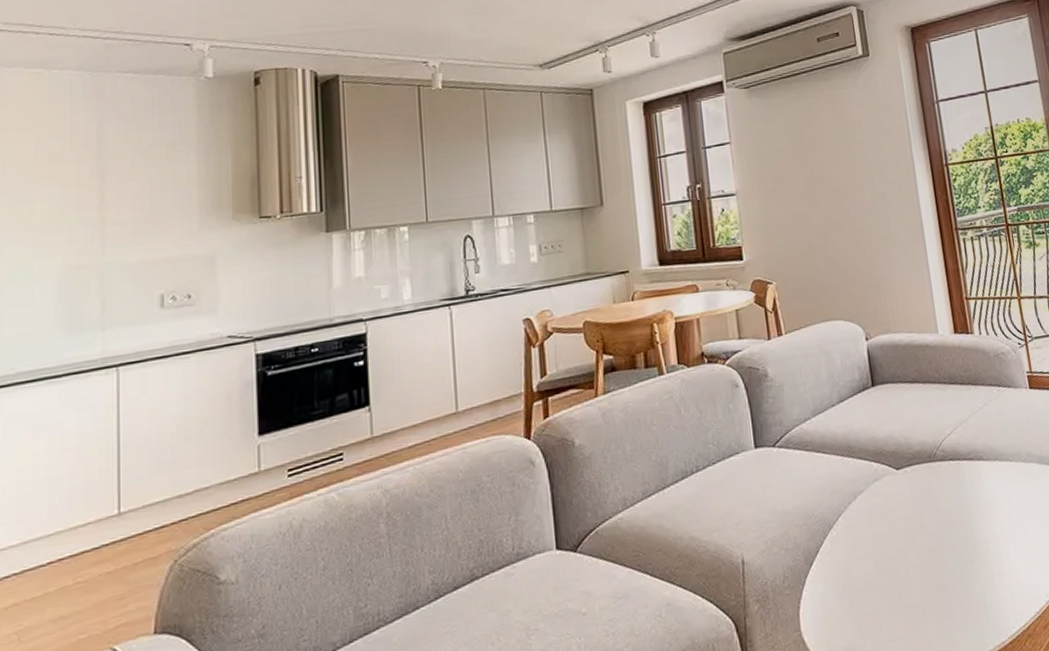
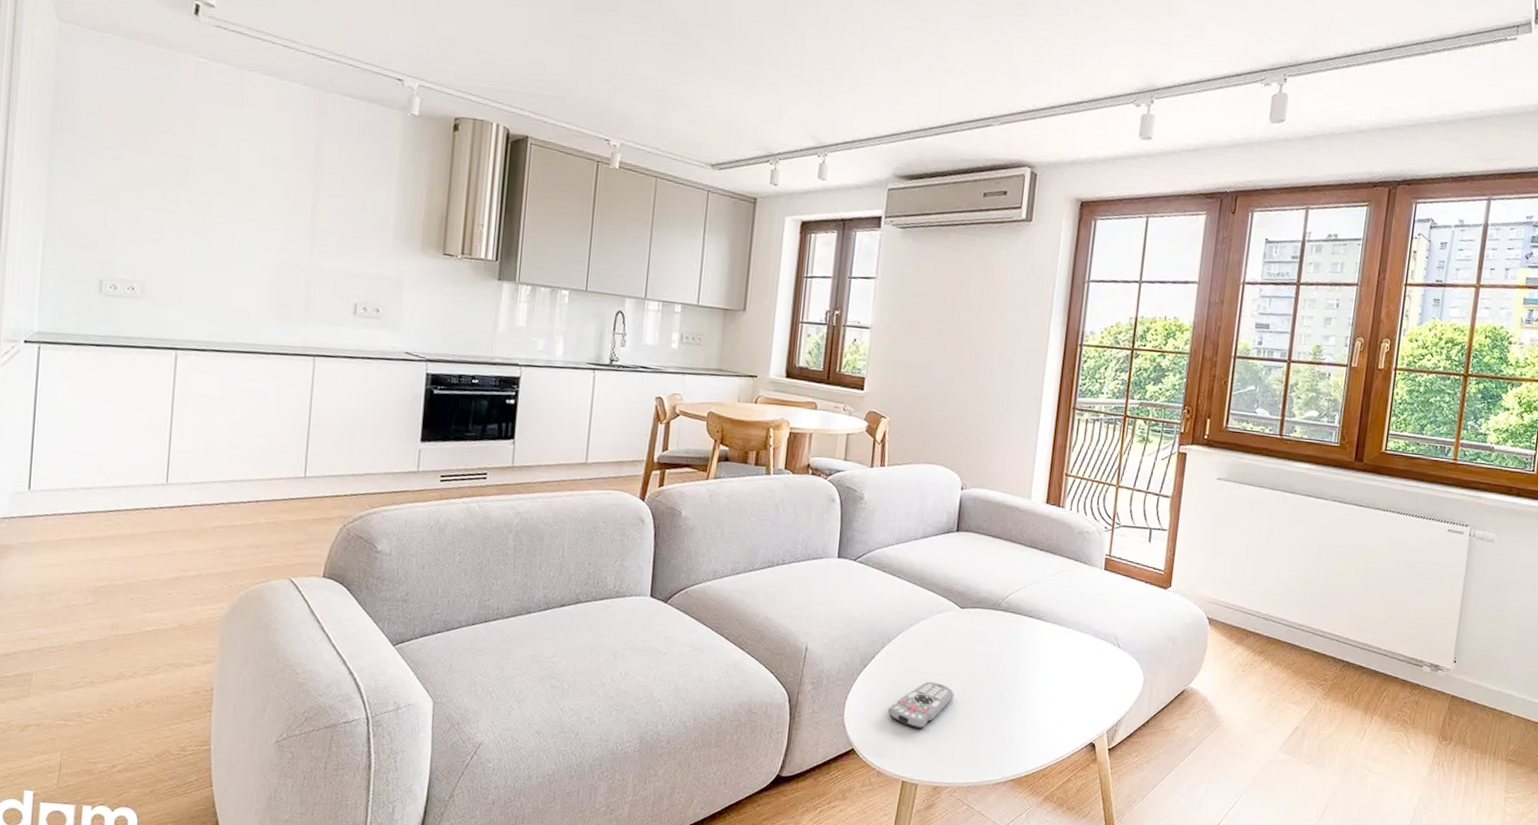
remote control: none [846,561,914,623] -> present [887,681,955,729]

